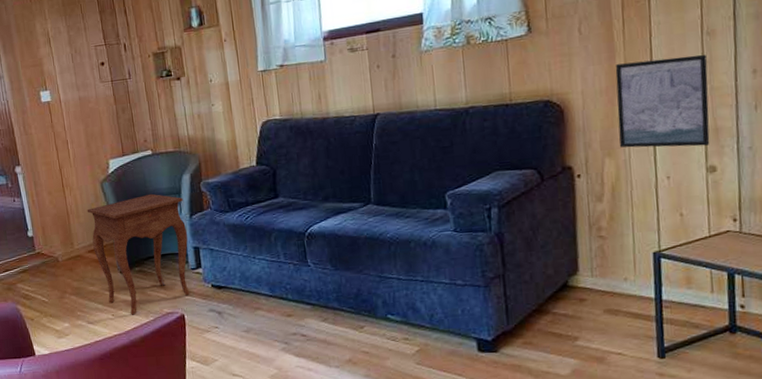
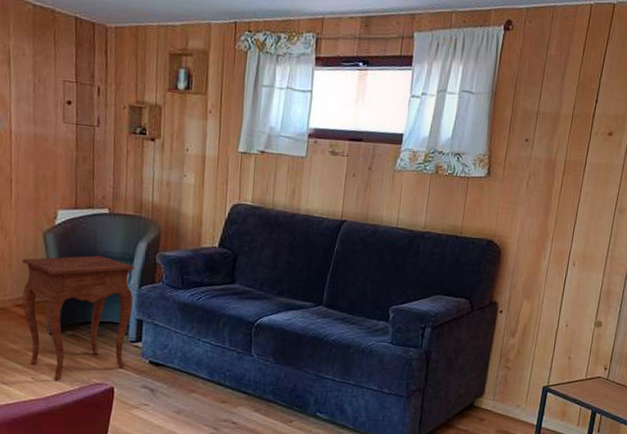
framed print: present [615,54,710,148] -> none [536,221,614,304]

